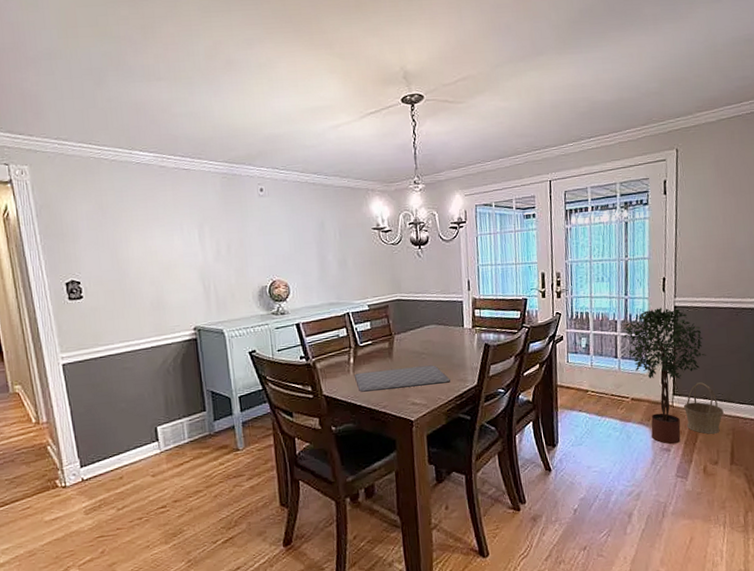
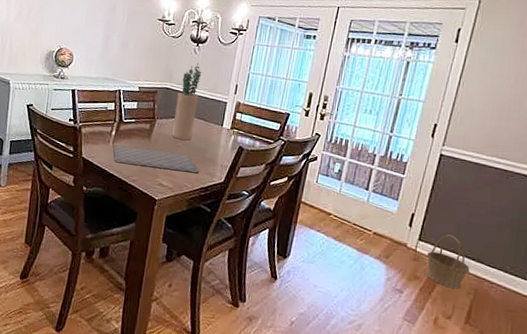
vase: none [410,266,435,352] -> present [171,63,202,141]
potted tree: present [622,308,706,444] -> none [379,151,465,288]

